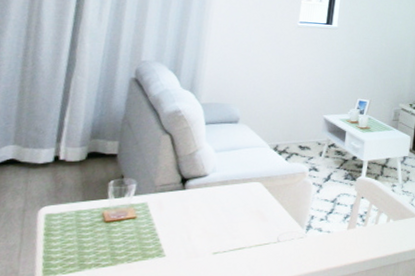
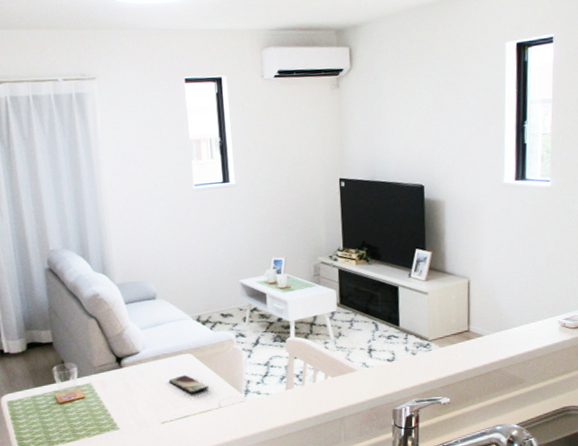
smartphone: none [231,204,271,224] -> present [169,375,209,393]

